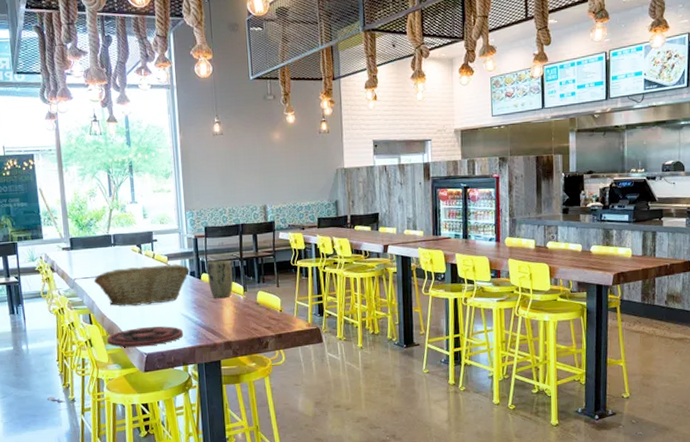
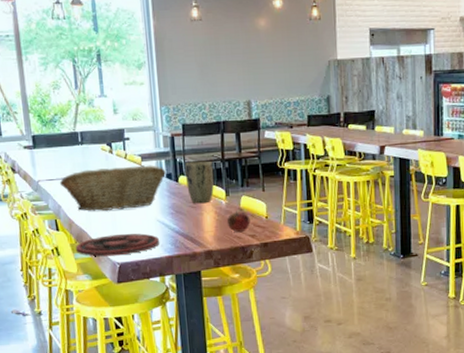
fruit: none [245,305,266,324] -> present [227,211,251,232]

